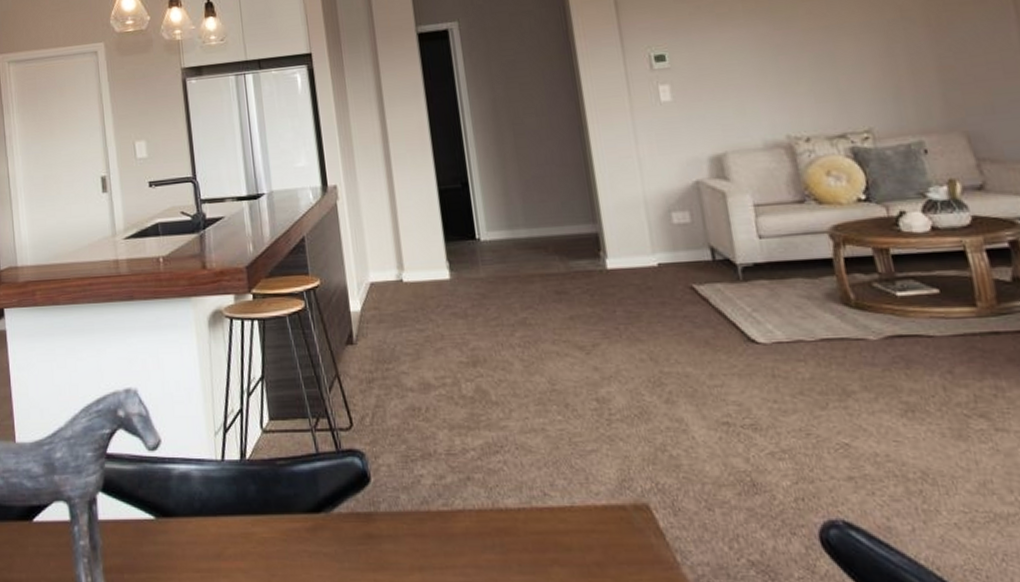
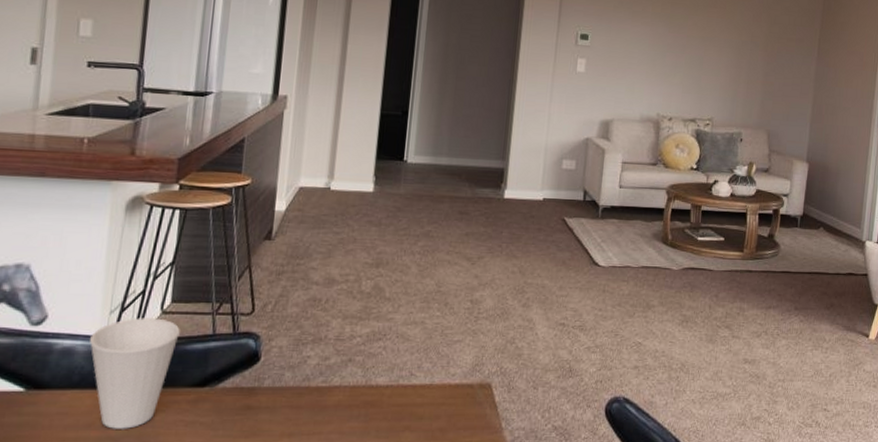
cup: none [201,438,284,560] -> present [89,318,180,429]

